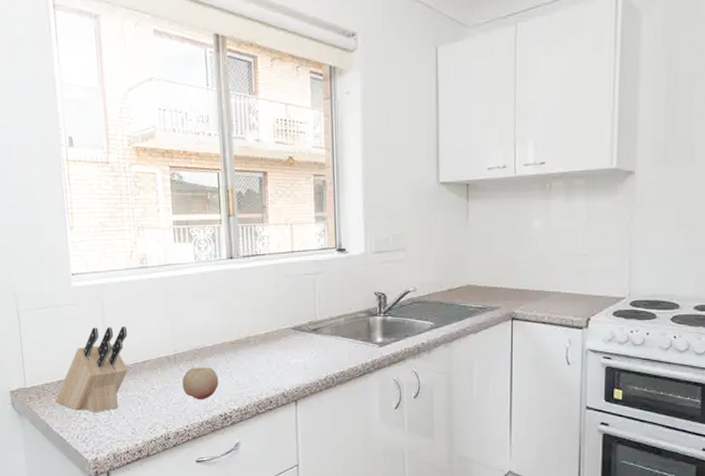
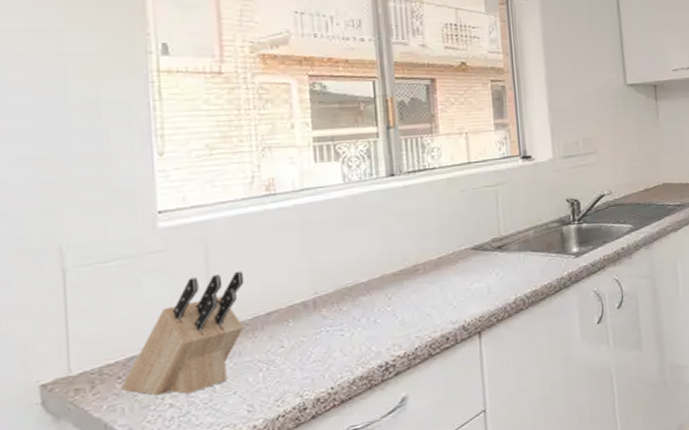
fruit: present [182,367,219,400] -> none [325,308,377,352]

